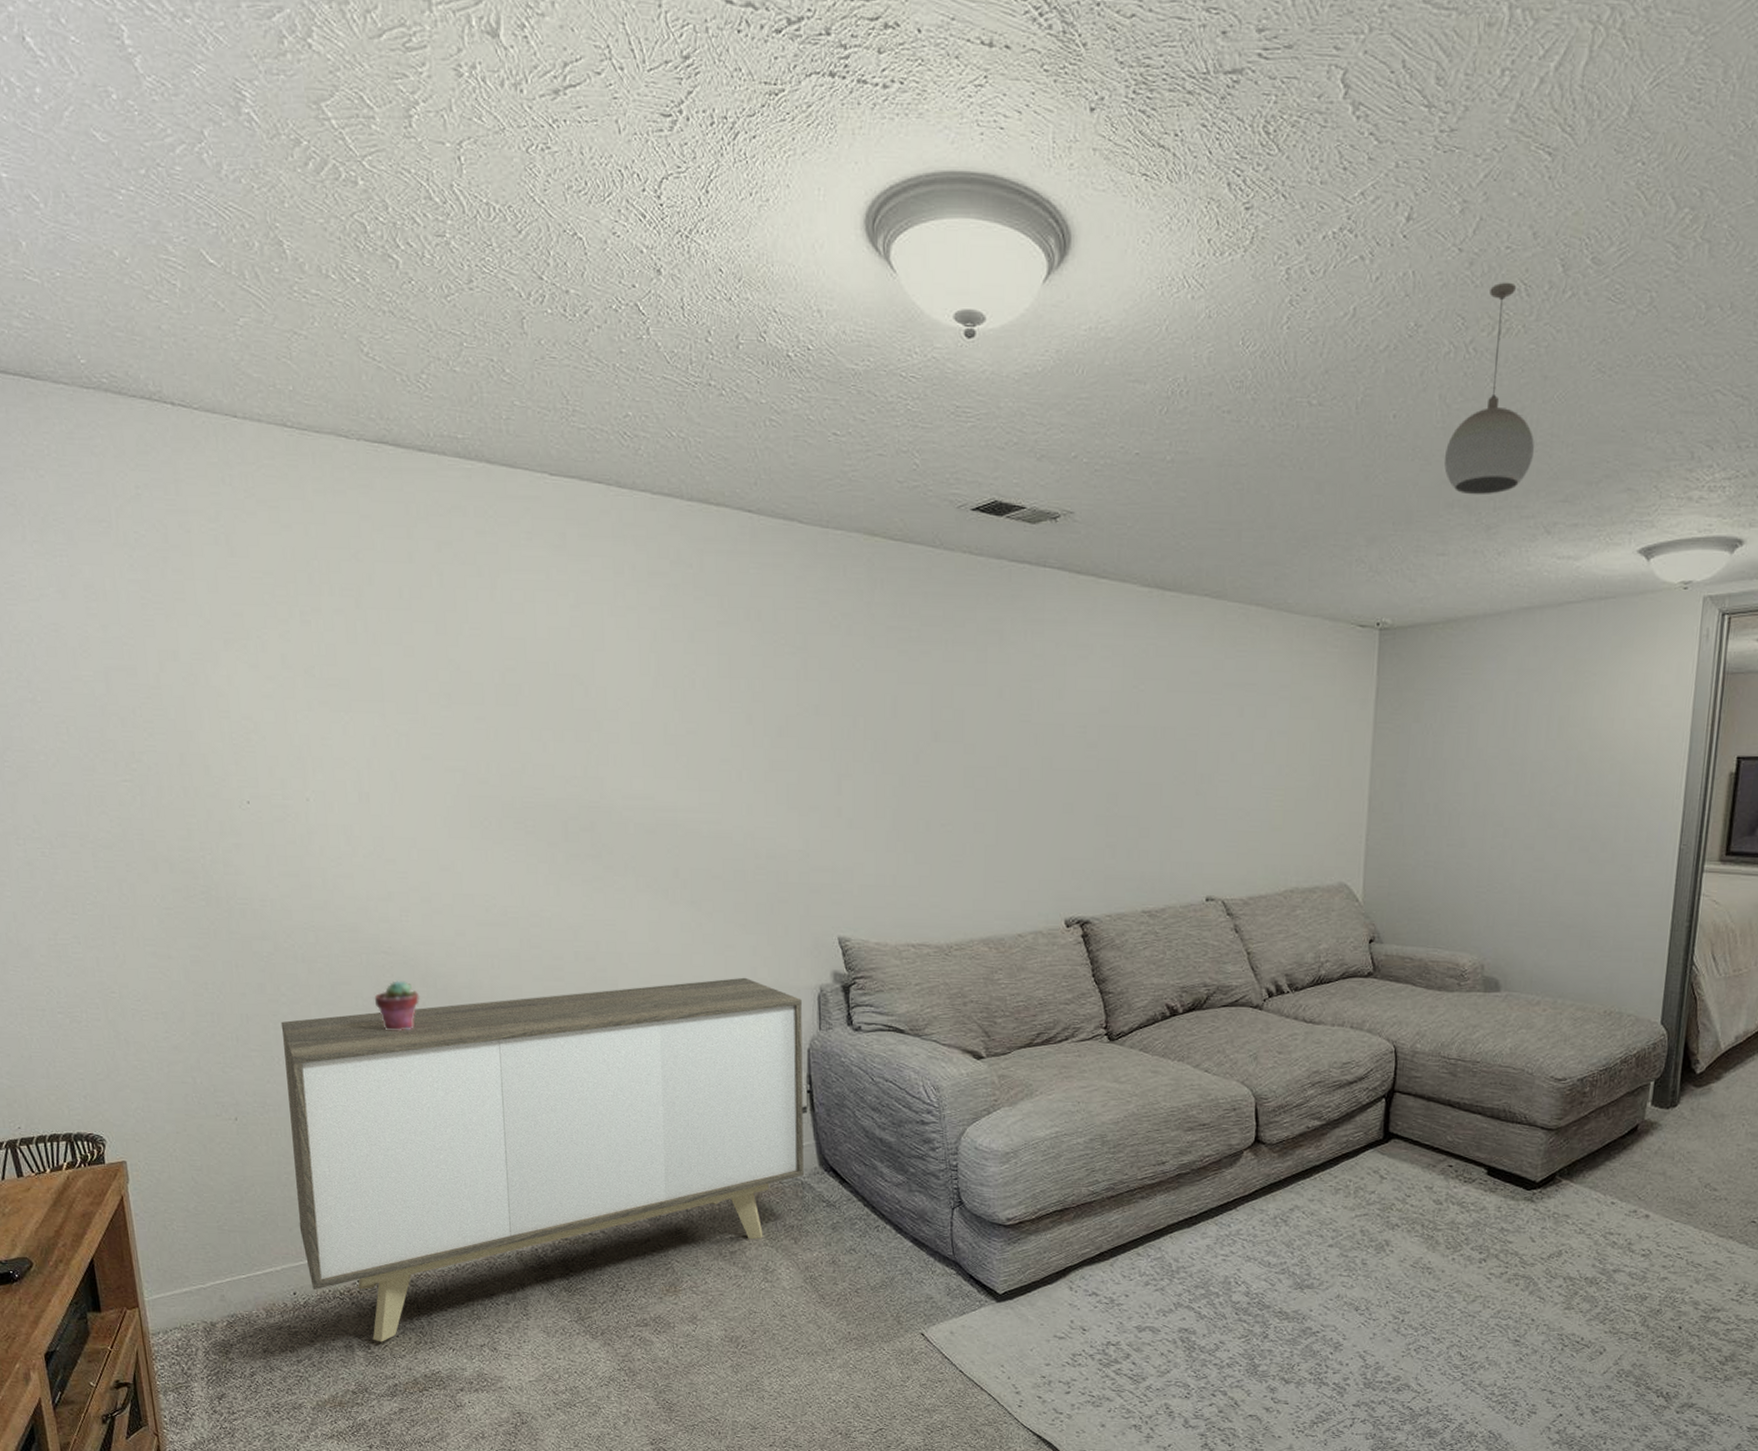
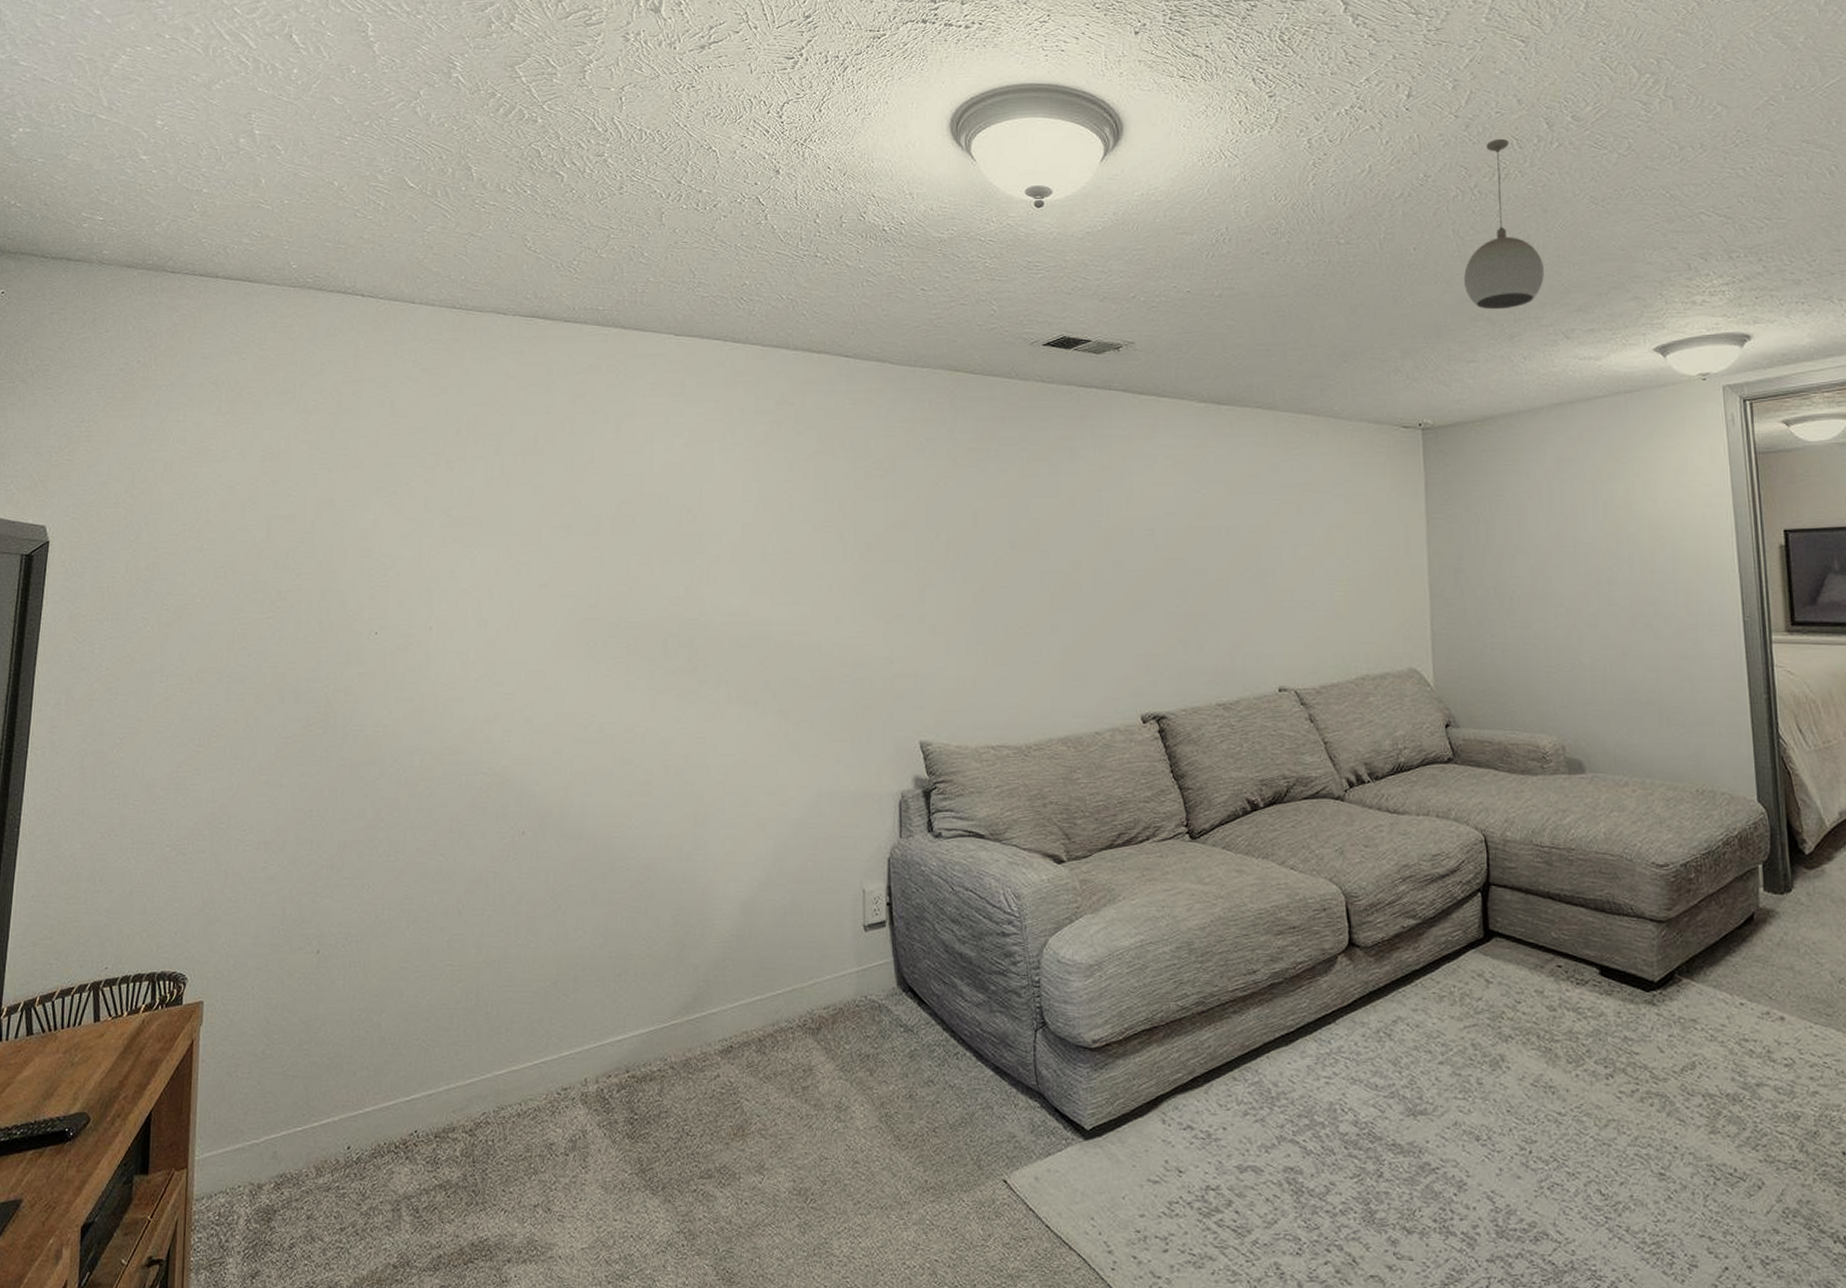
sideboard: present [281,977,804,1342] -> none [363,786,883,1204]
potted succulent: present [374,981,420,1031] -> none [468,801,513,854]

